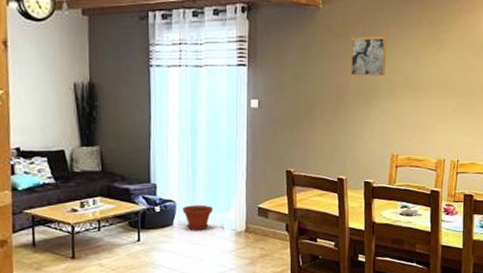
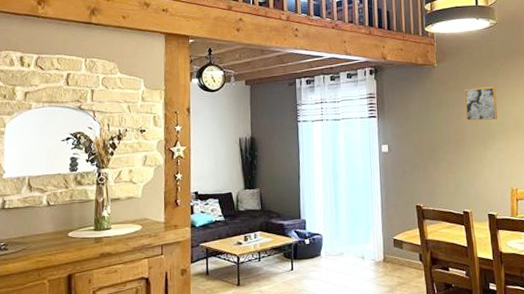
plant pot: present [183,205,214,231] -> none [328,237,355,261]

